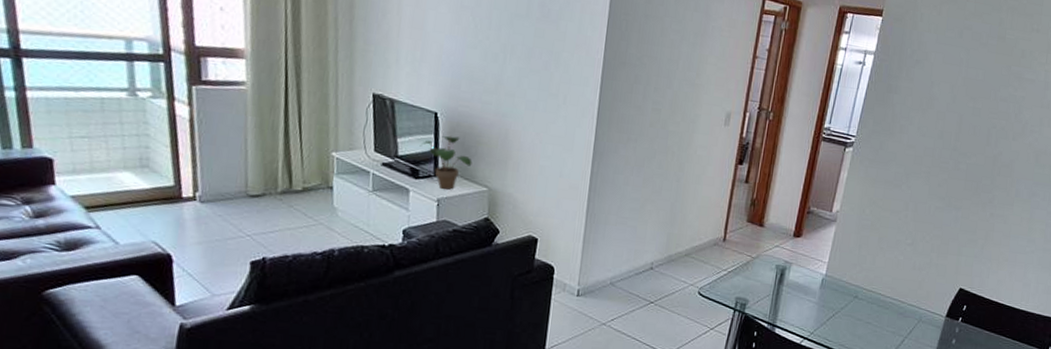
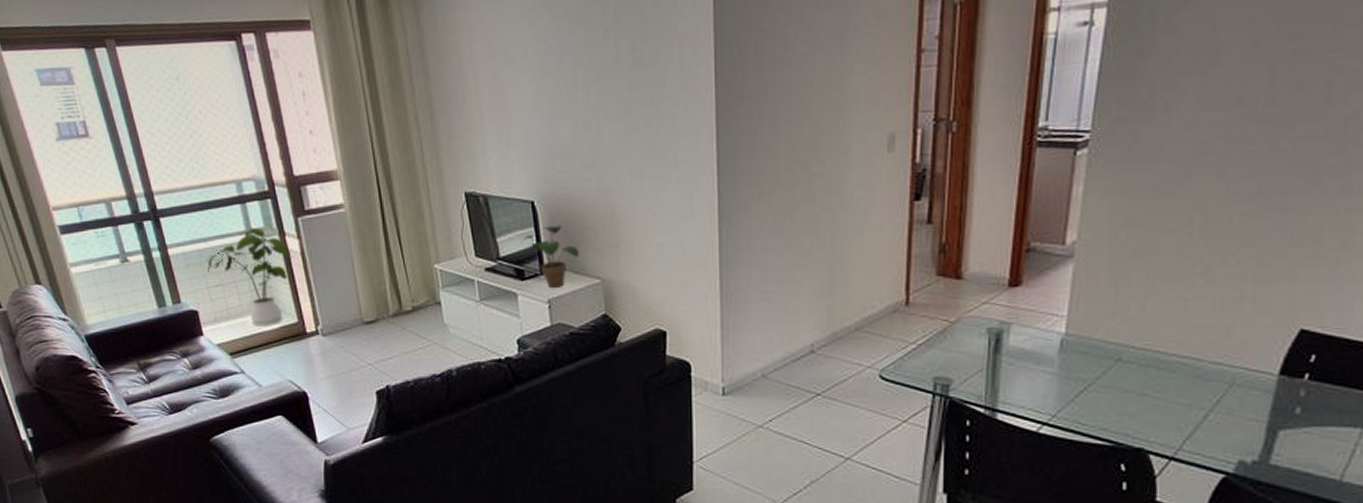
house plant: none [73,87,181,187] -> present [206,228,294,328]

